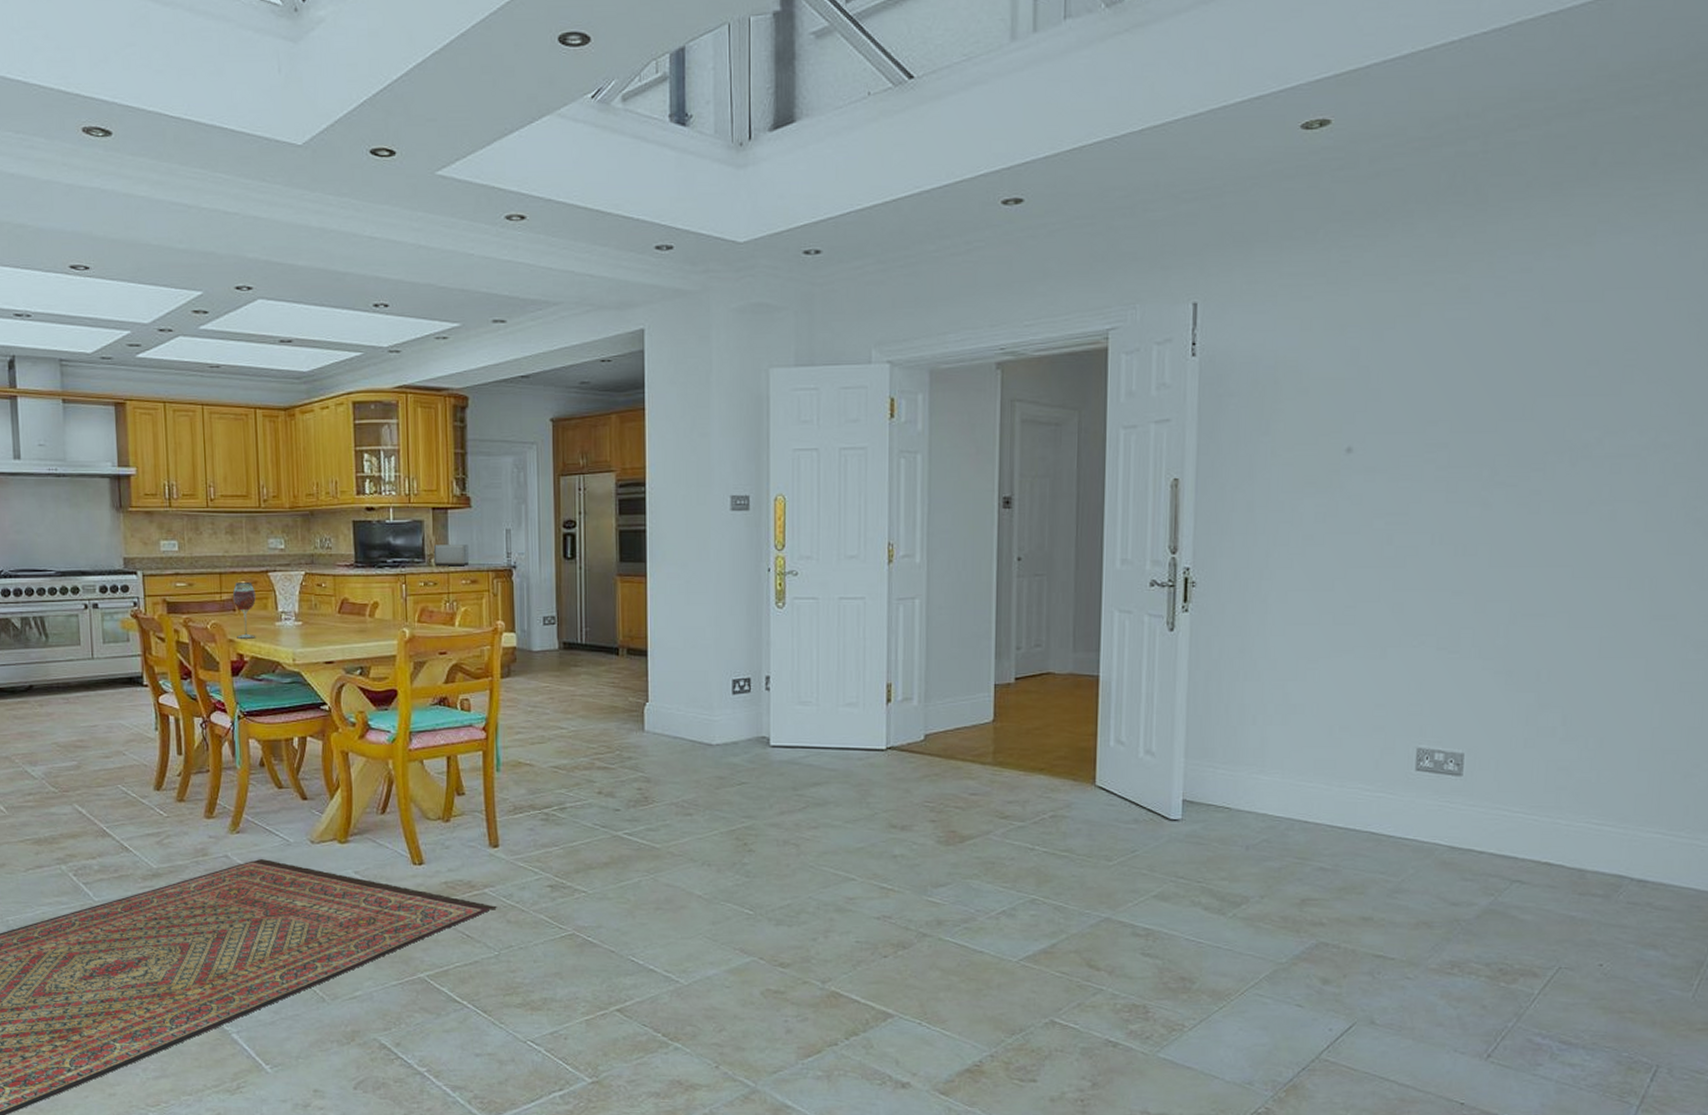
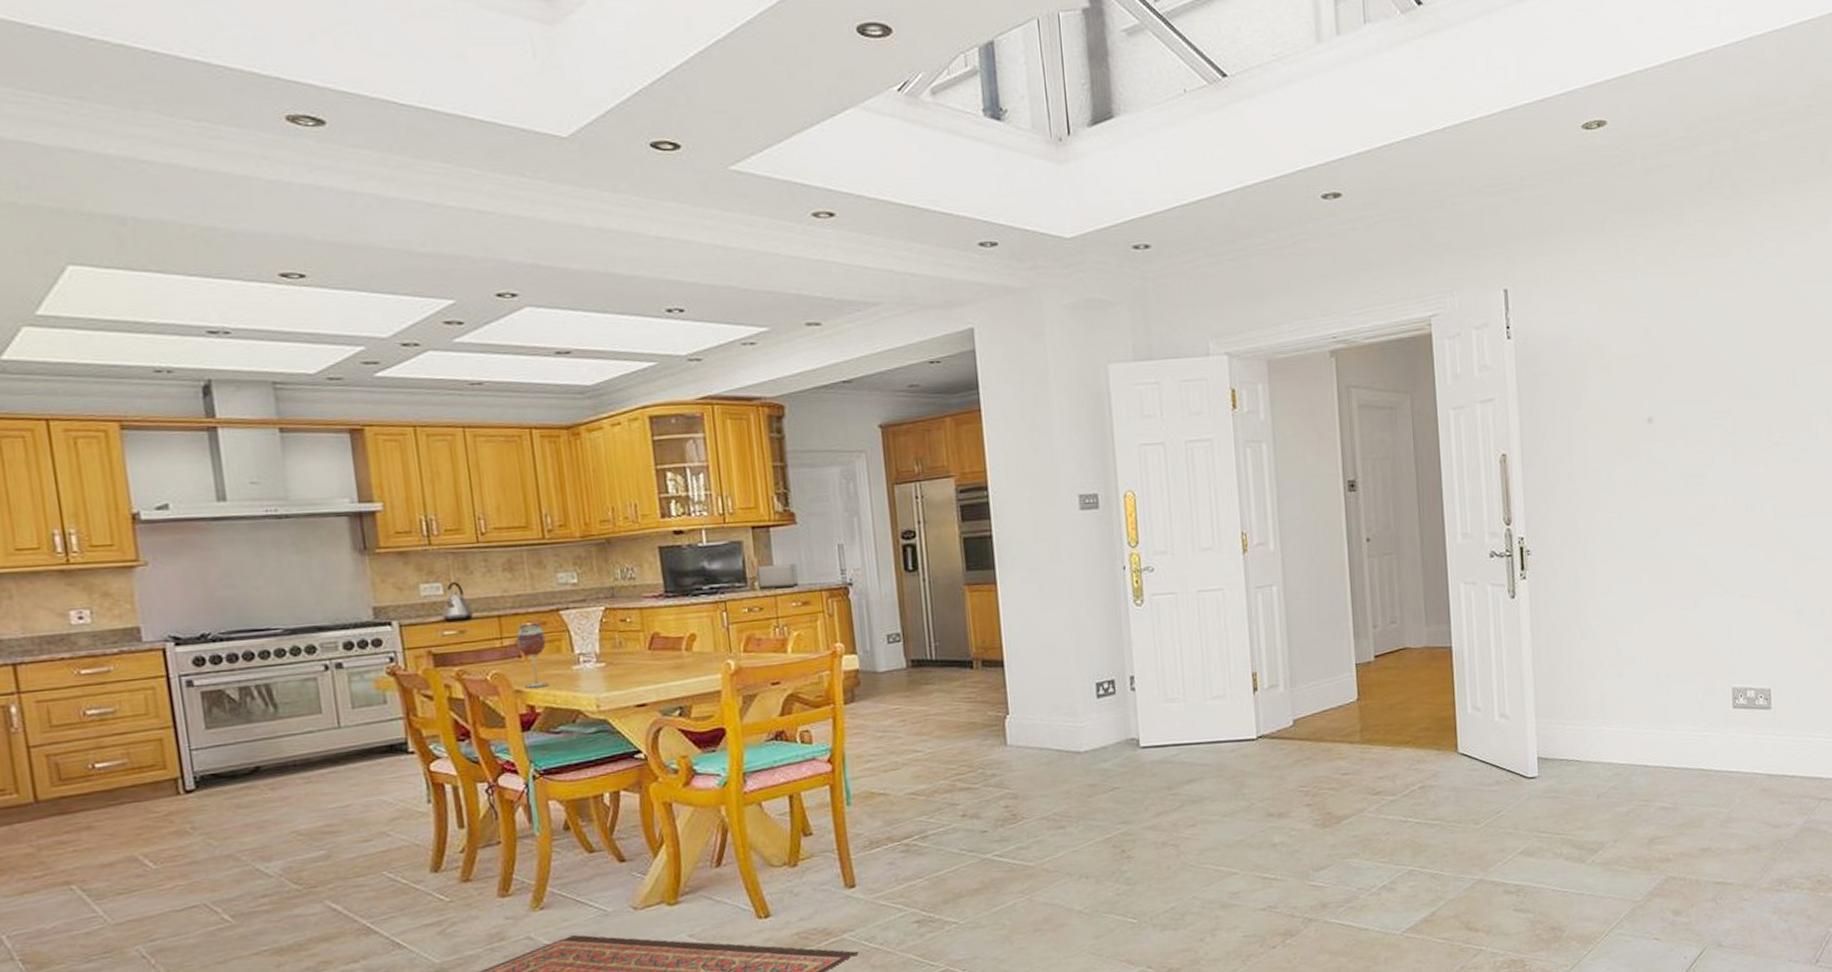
kettle: none [176,540,201,576] -> present [442,581,474,623]

